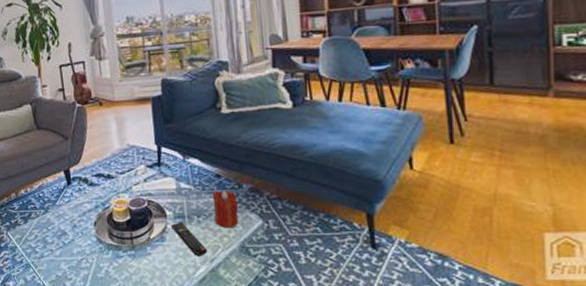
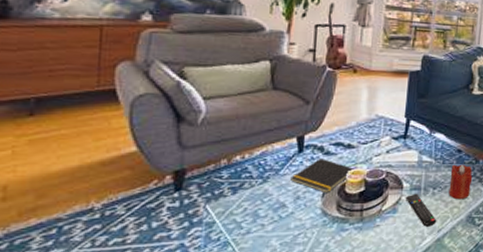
notepad: none [65,189,119,222] -> present [290,157,356,194]

